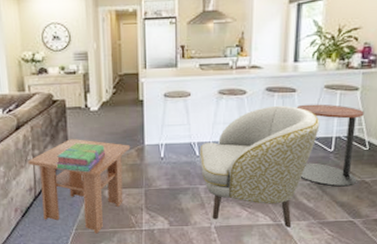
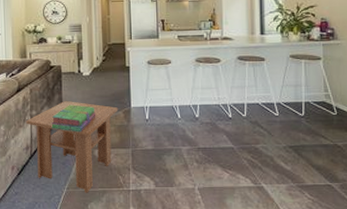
armchair: present [199,105,320,228] -> none [181,72,289,191]
side table: present [296,104,364,187] -> none [266,71,329,150]

